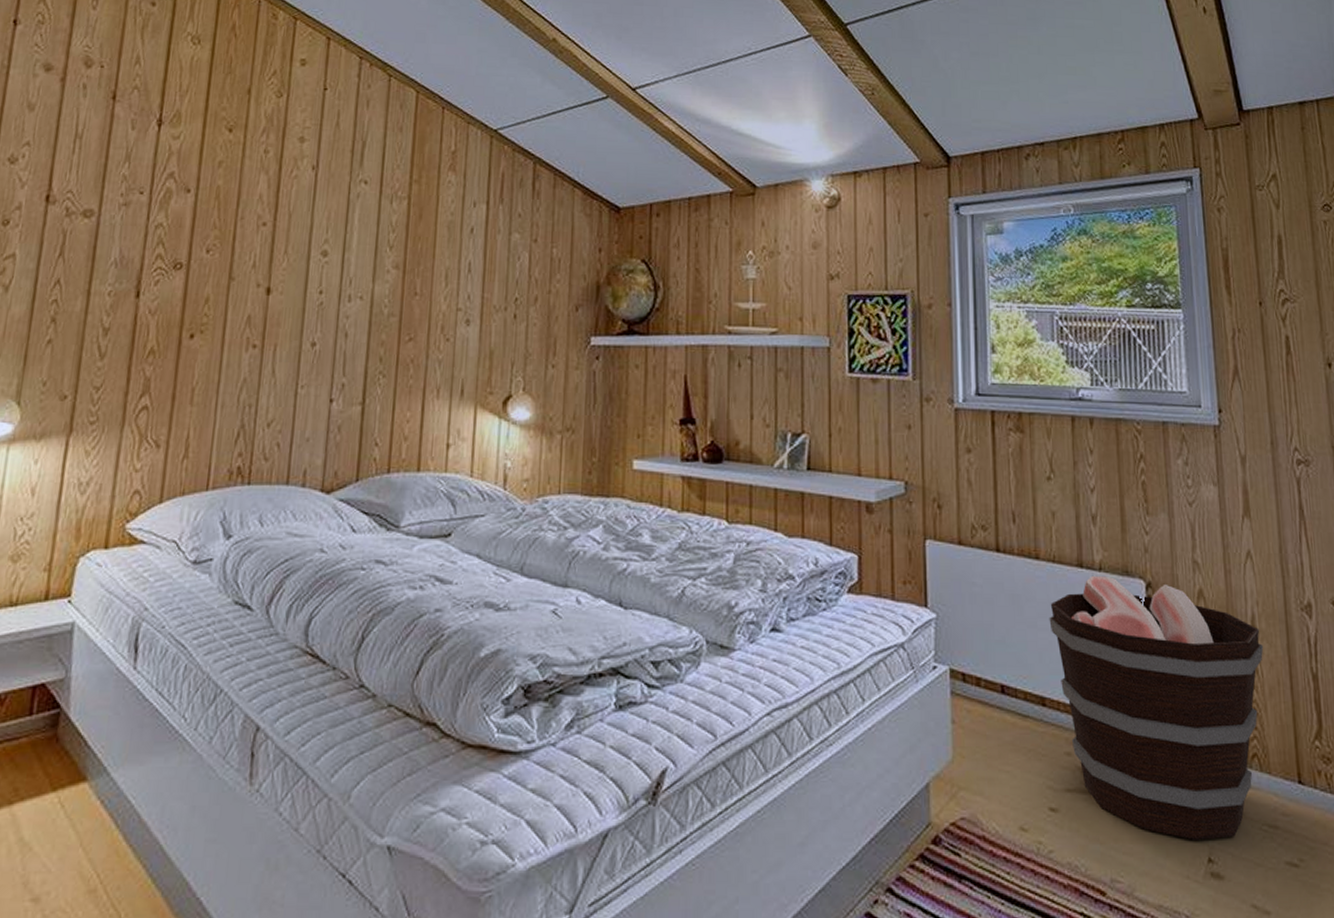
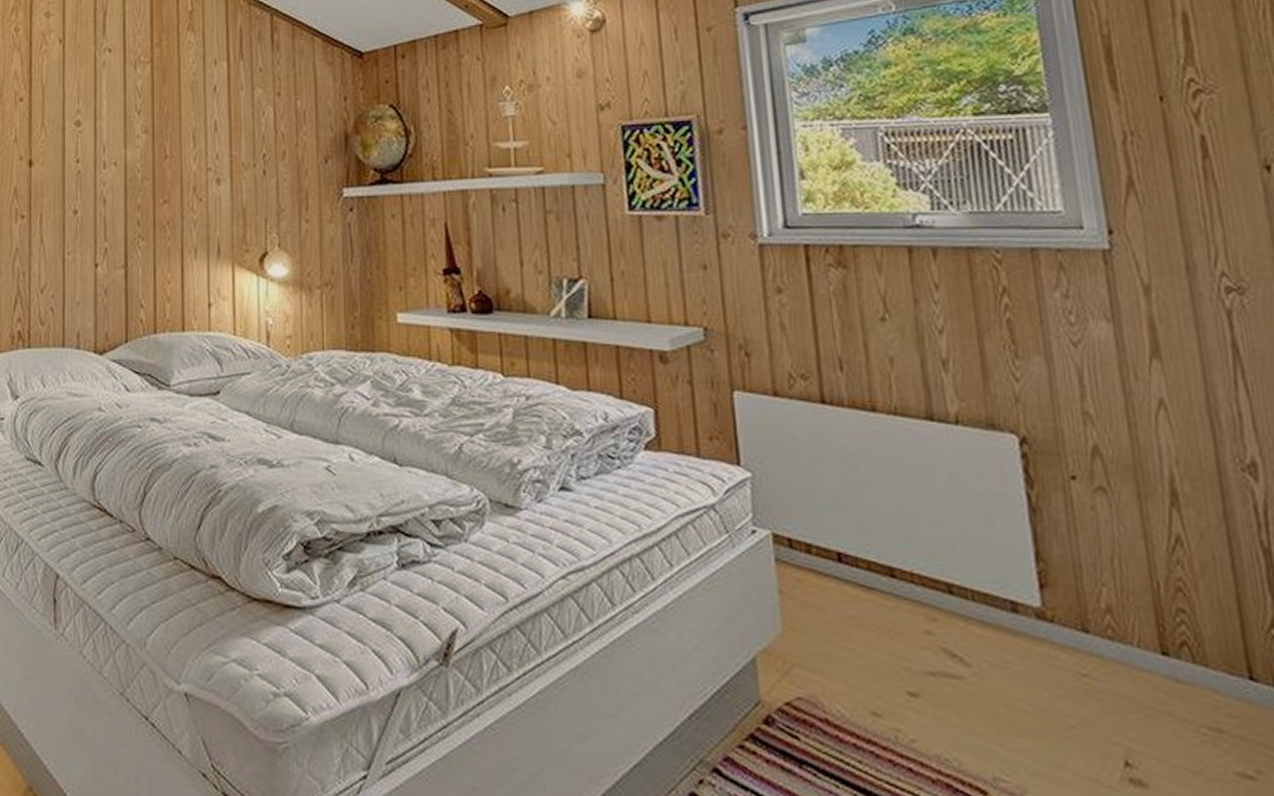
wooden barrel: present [1049,575,1264,840] -> none [893,429,1190,740]

